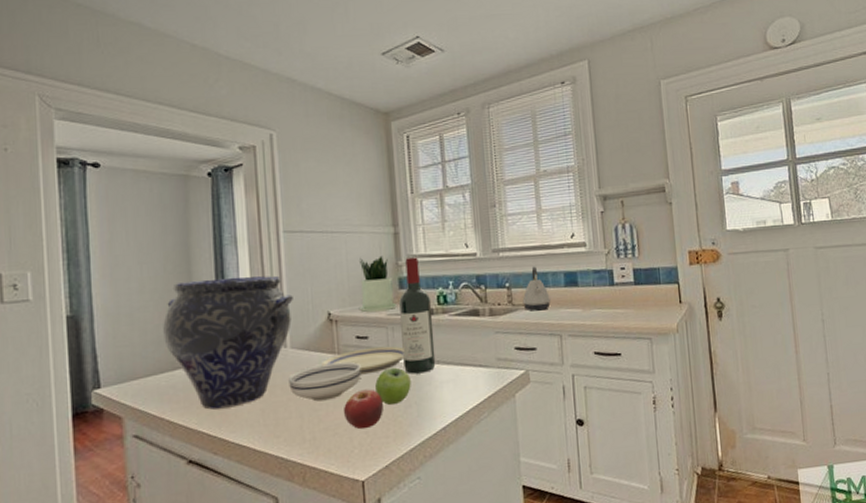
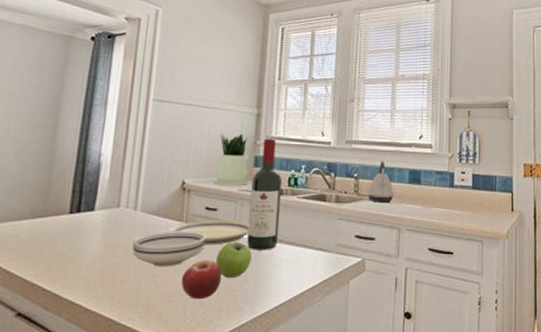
vase: present [163,275,293,410] -> none [17,135,152,264]

